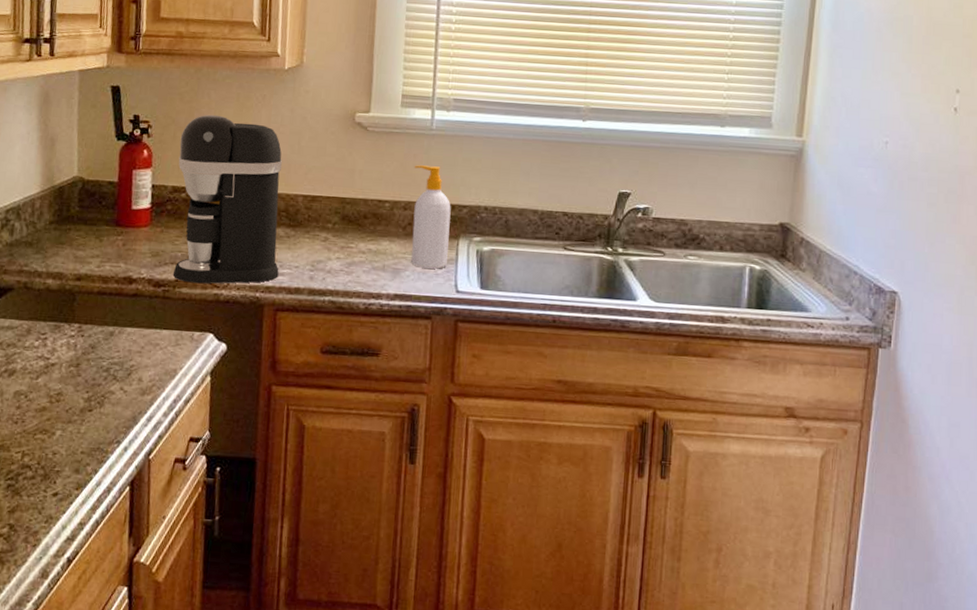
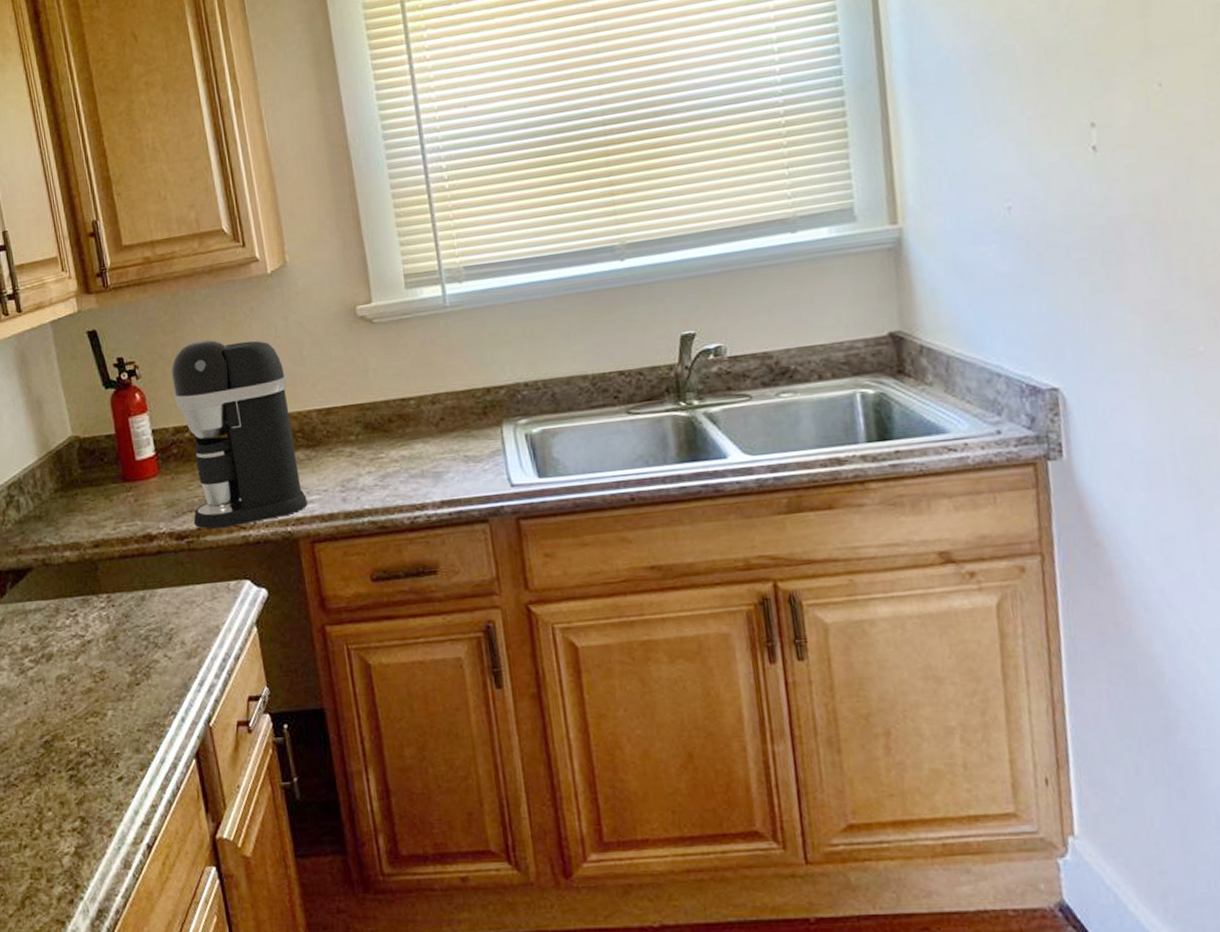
soap bottle: present [411,165,451,269] -> none [434,347,495,466]

